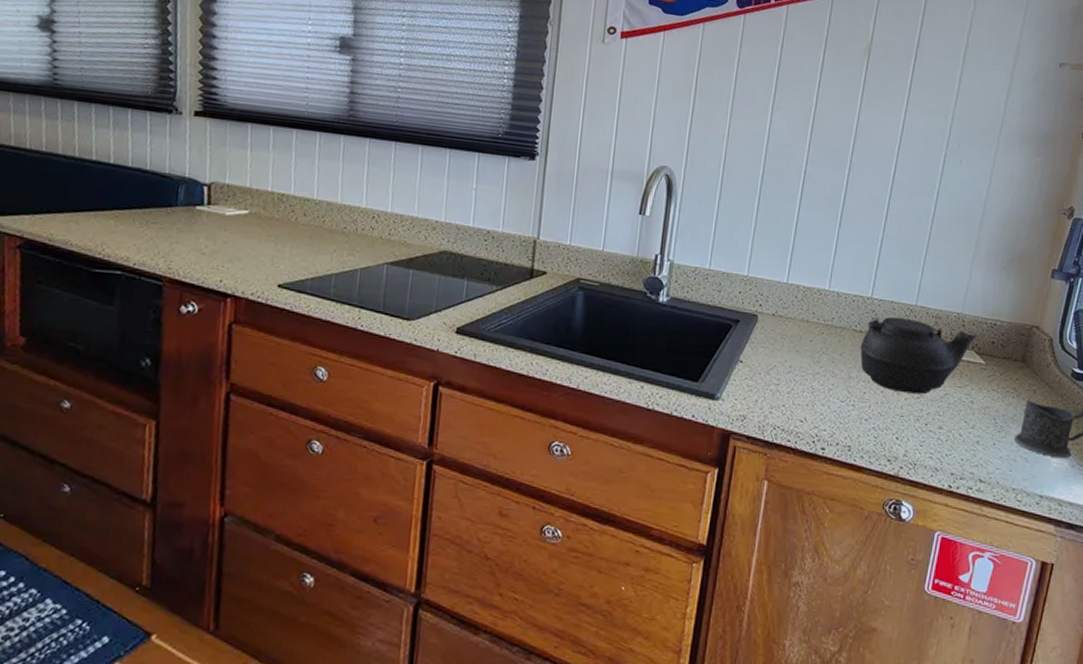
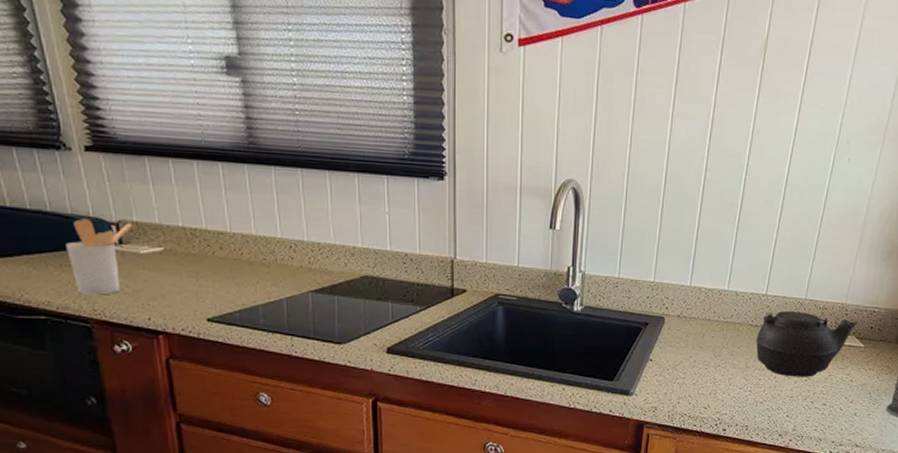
utensil holder: none [156,177,224,254] -> present [66,217,132,295]

